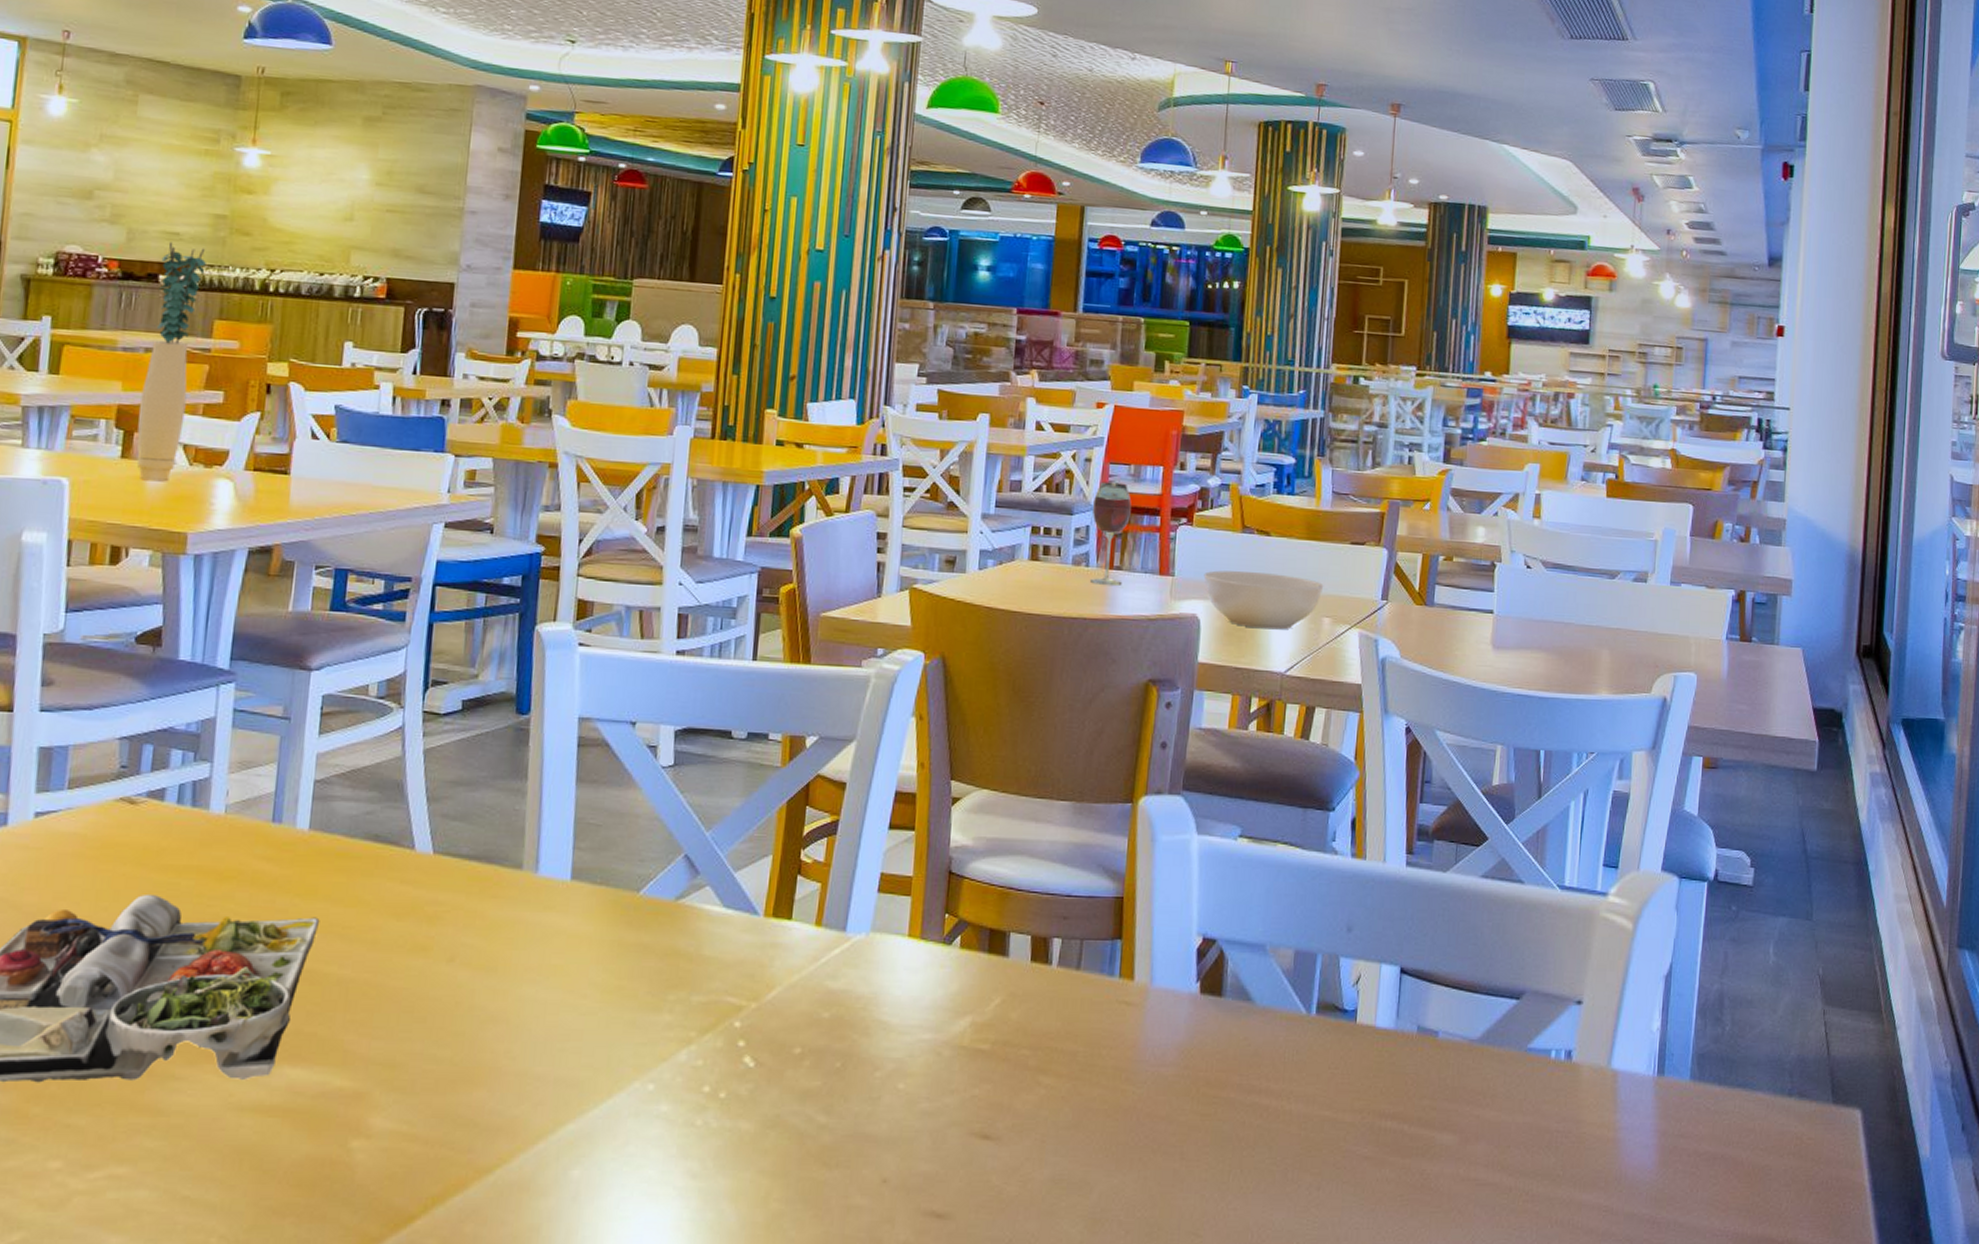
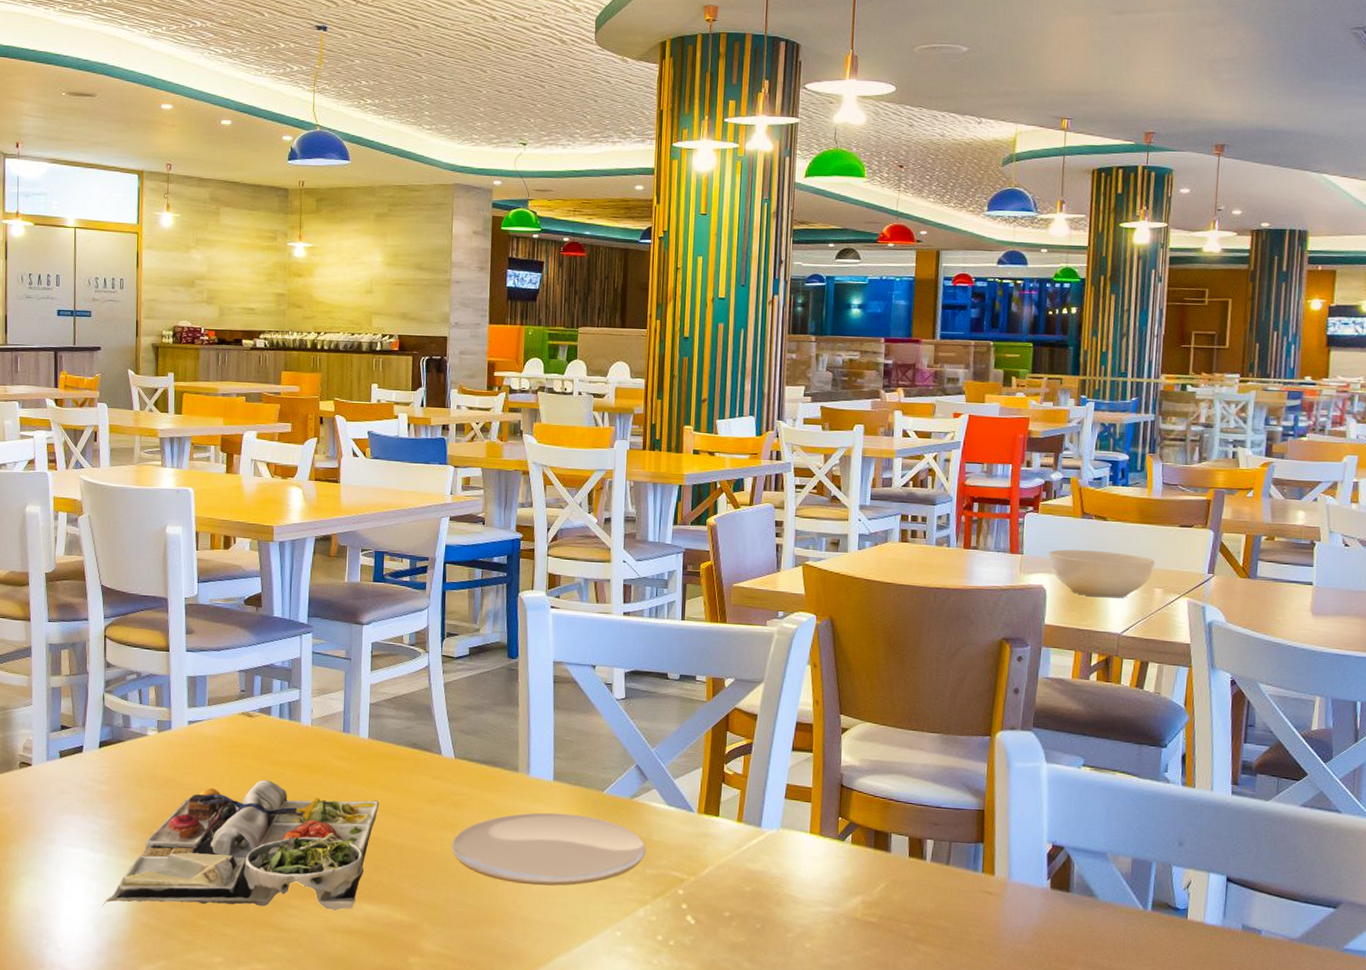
vase: present [137,242,206,482] -> none [236,315,273,490]
plate: none [422,924,694,1027] -> present [452,812,646,886]
wineglass: present [1089,481,1132,587] -> none [950,478,985,563]

